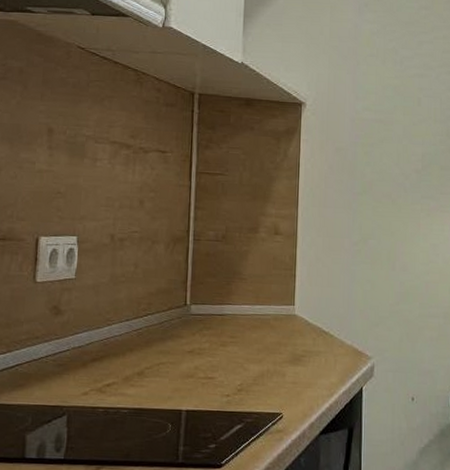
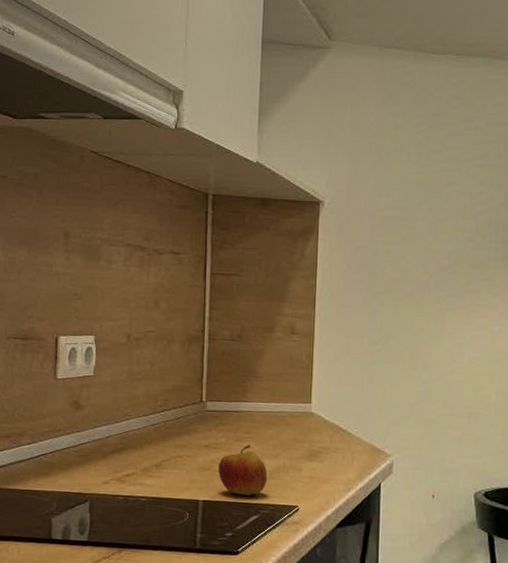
apple: none [202,349,252,404] -> present [218,445,268,496]

